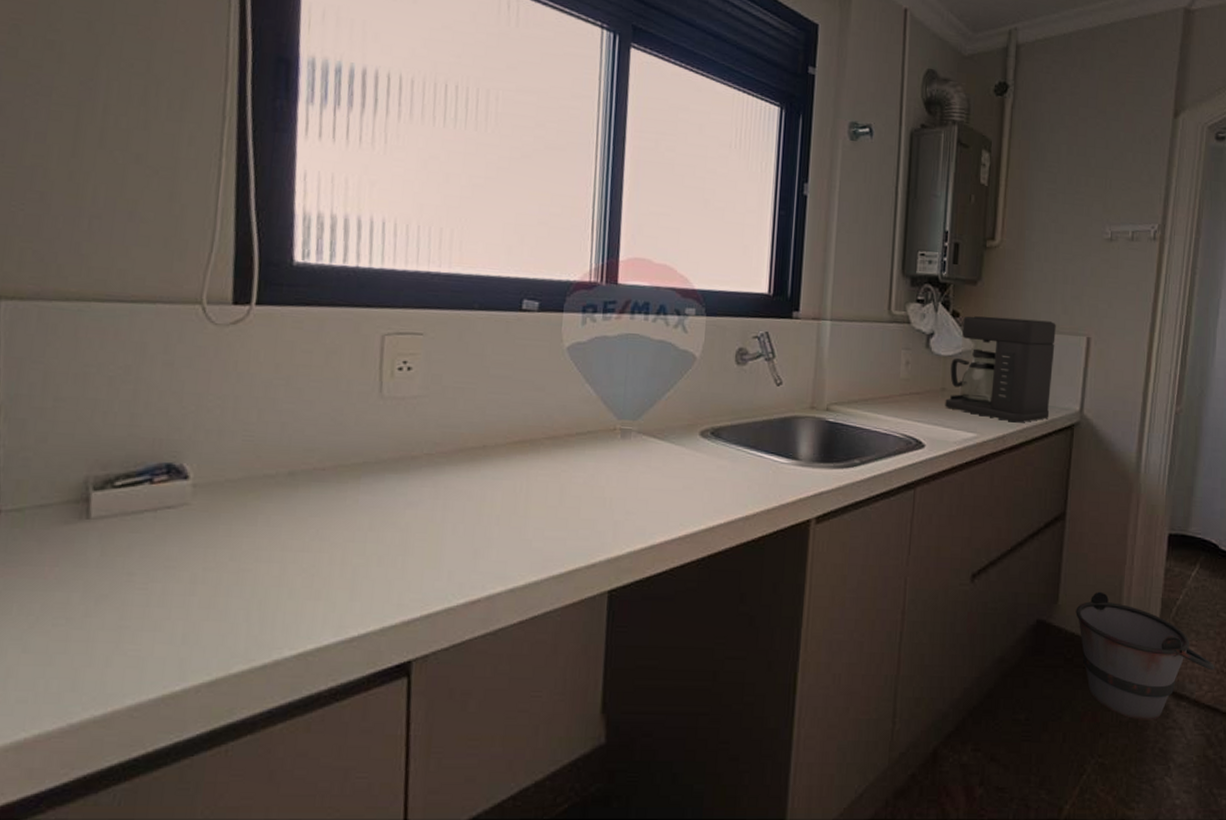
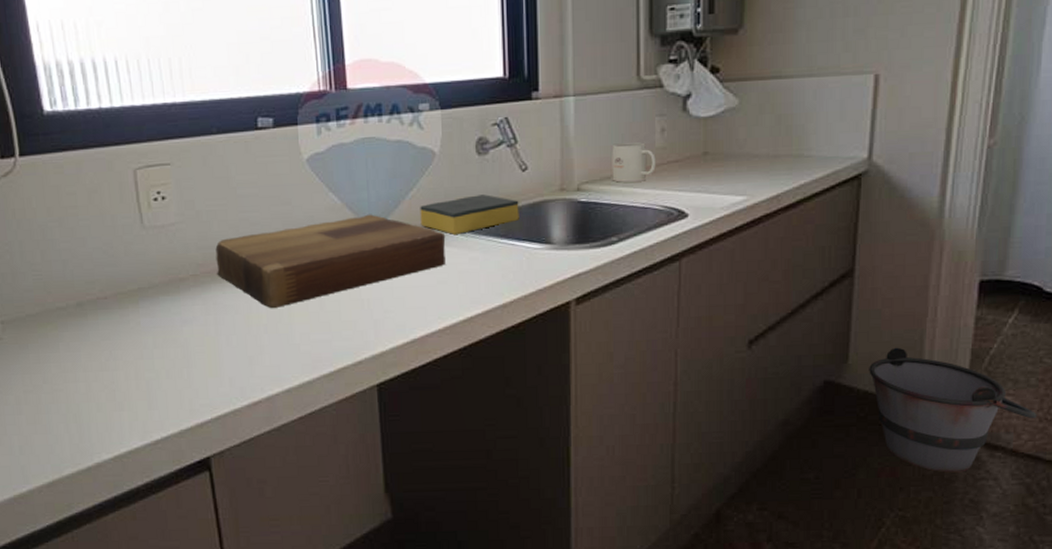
cutting board: none [454,410,697,498] -> present [215,214,446,308]
sponge: none [673,403,771,441] -> present [420,194,519,234]
mug: none [859,370,900,409] -> present [610,142,656,183]
coffee maker: present [945,316,1056,423] -> none [708,62,836,180]

